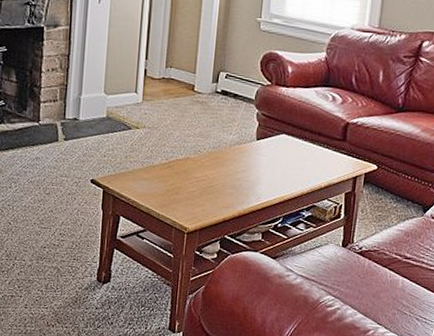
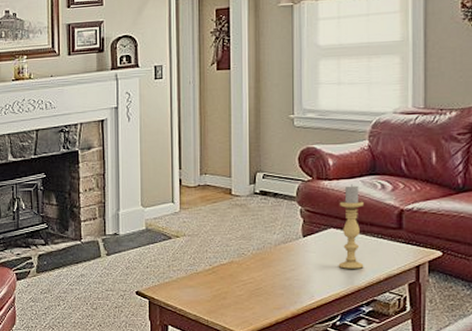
candle holder: none [285,93,315,175] -> present [338,184,364,269]

